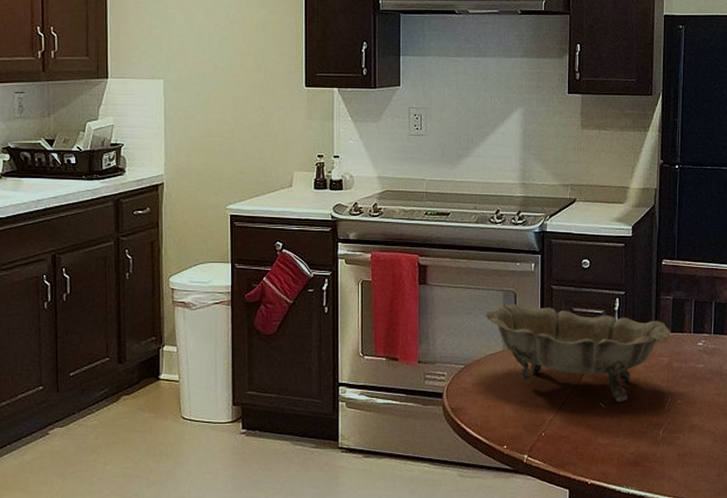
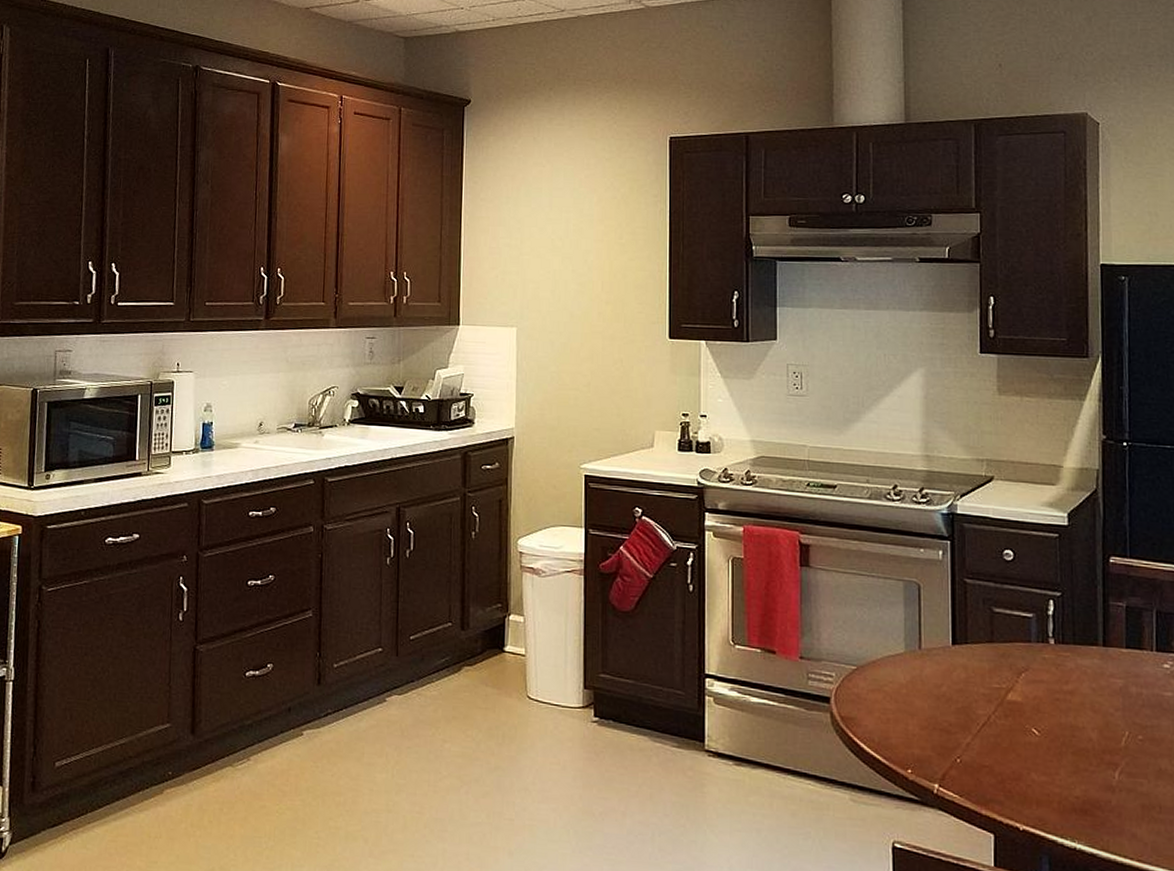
decorative bowl: present [483,303,671,402] -> none [879,596,1126,730]

